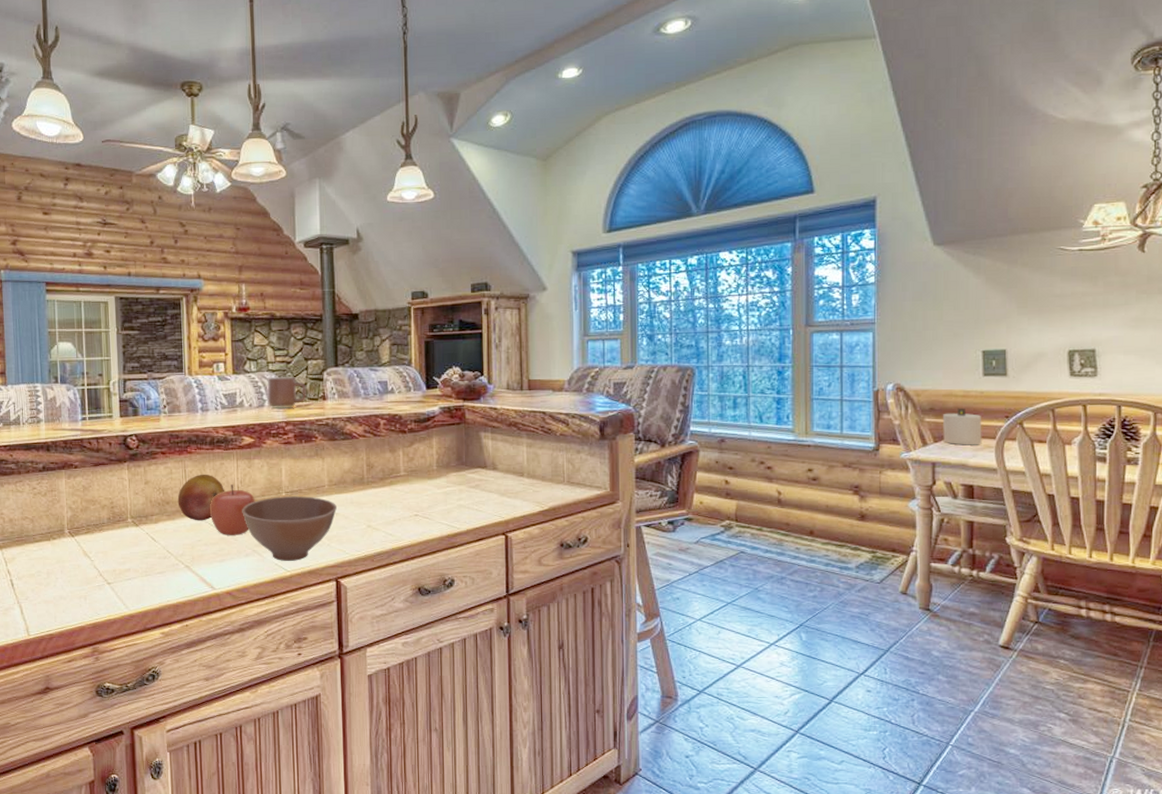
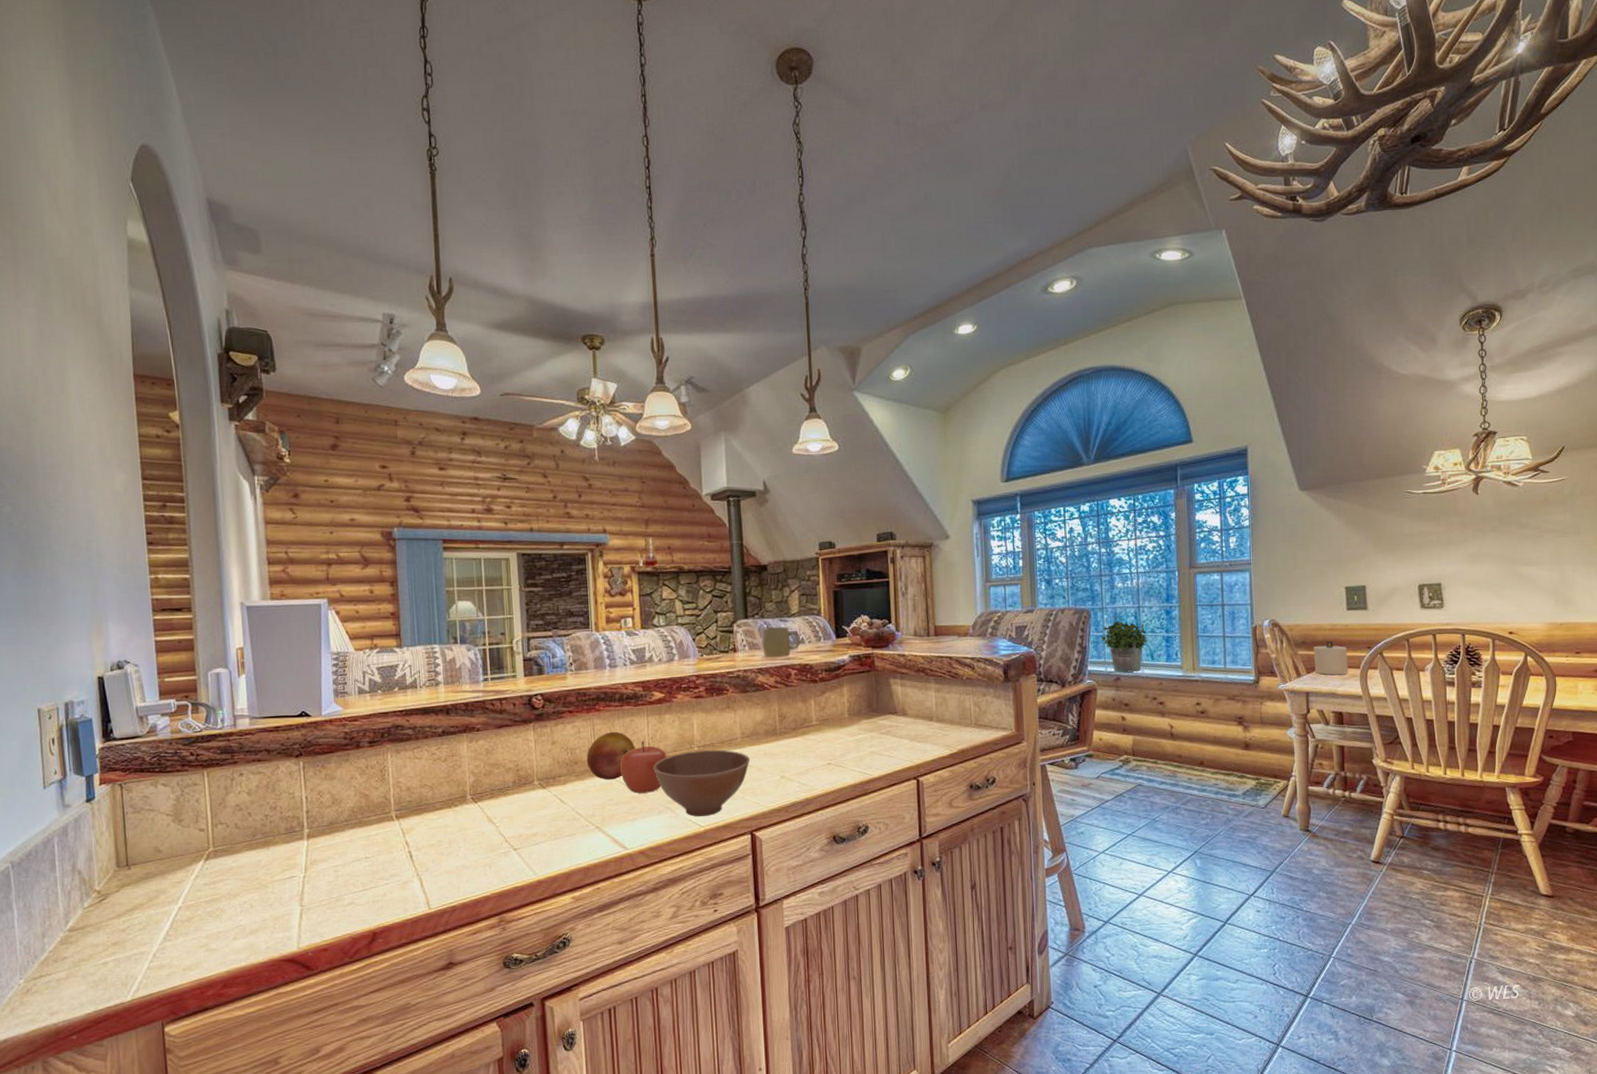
mug: present [268,377,307,409] -> none [677,630,717,663]
mug: none [351,376,390,408] -> present [762,627,801,659]
potted plant: none [706,380,756,435] -> present [1102,621,1148,673]

